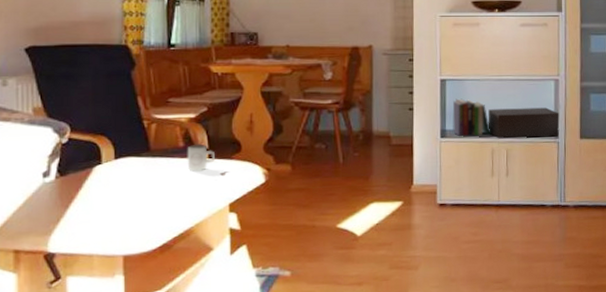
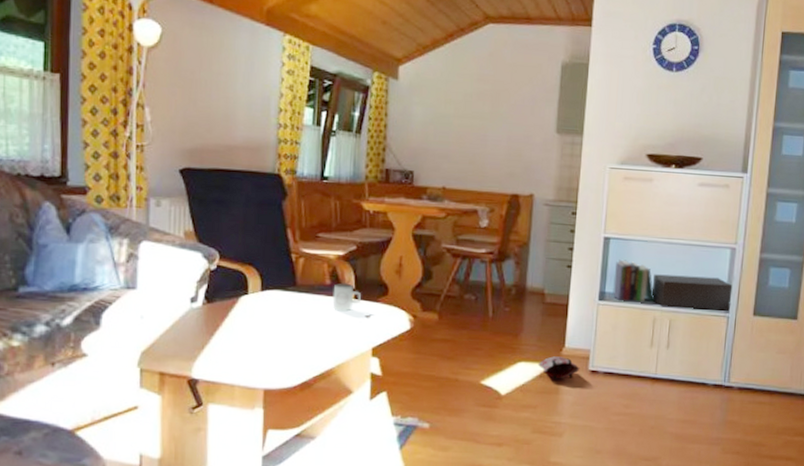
bag: none [389,194,429,217] -> present [537,356,580,380]

